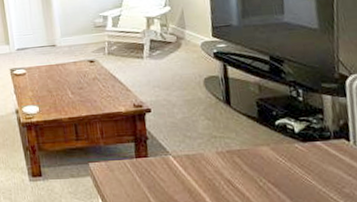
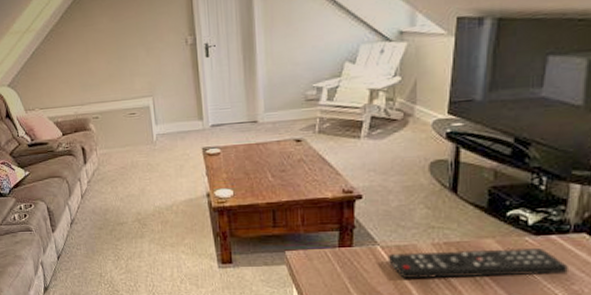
remote control: none [179,154,337,187] -> present [388,247,568,279]

